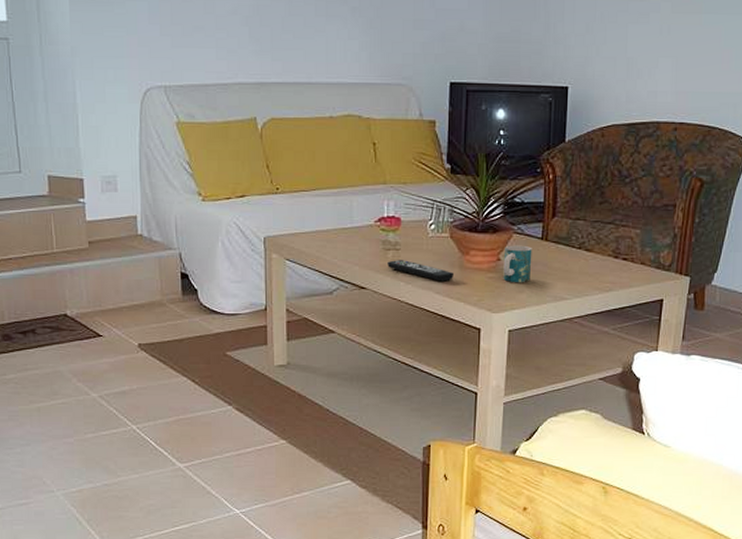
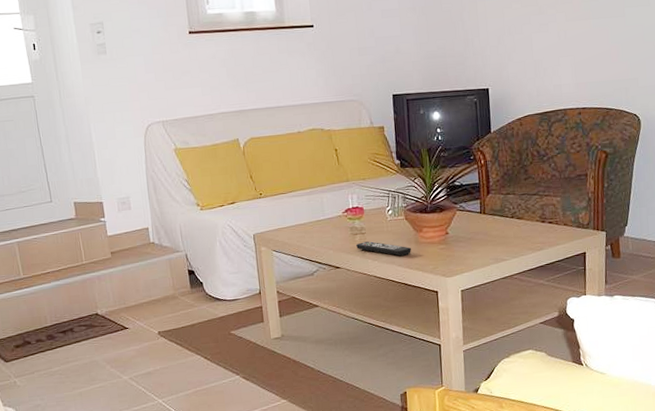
mug: present [503,245,532,283] -> none [451,219,475,251]

